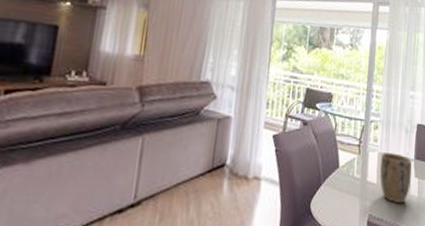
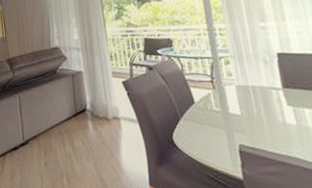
plant pot: present [379,151,412,204] -> none [239,84,284,133]

